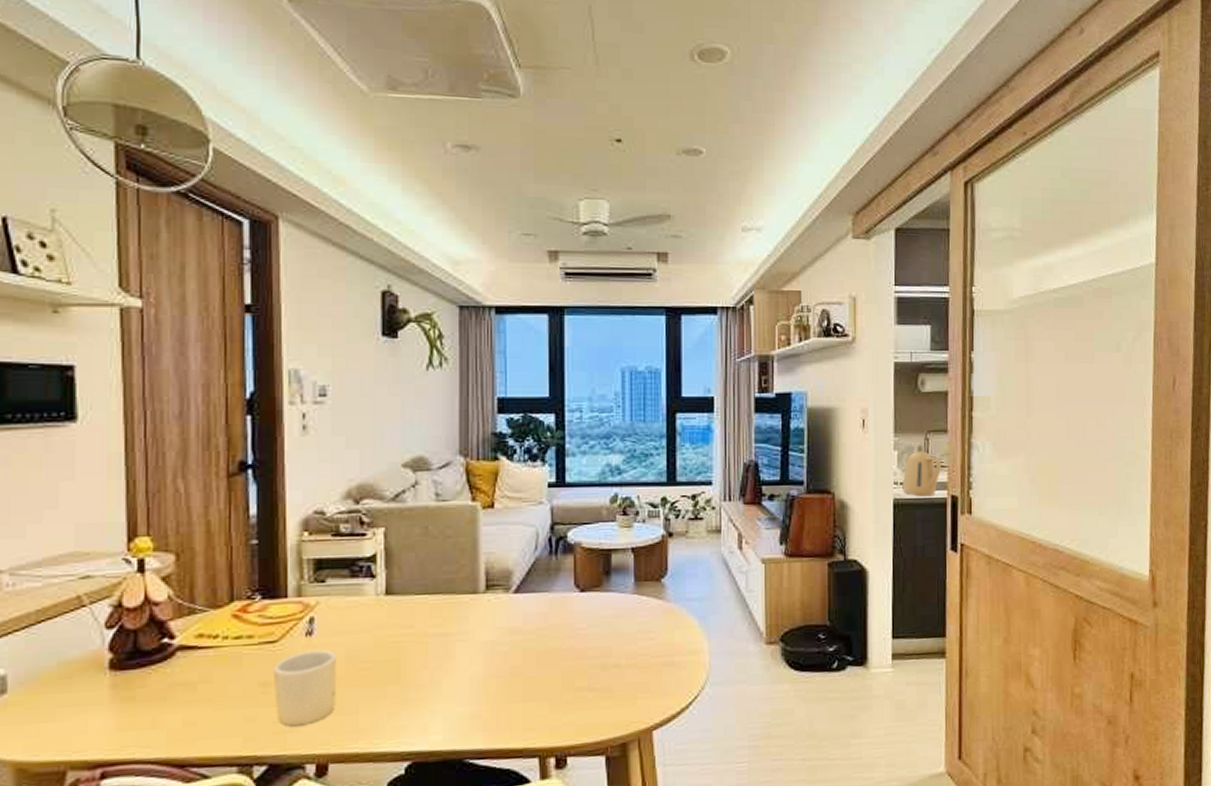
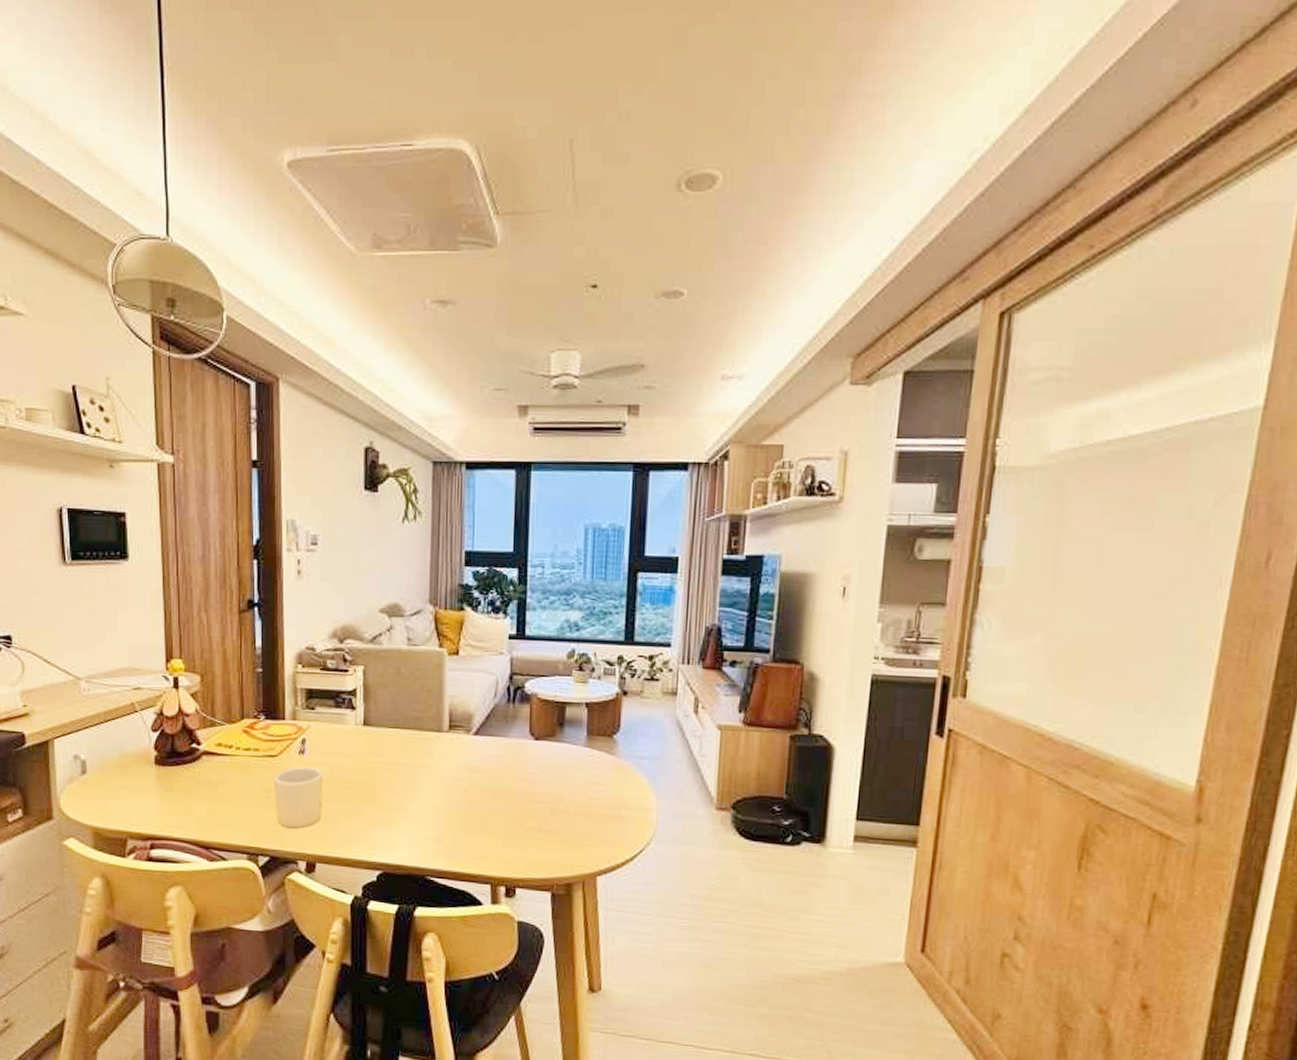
kettle: present [902,451,942,497] -> none [883,624,935,675]

